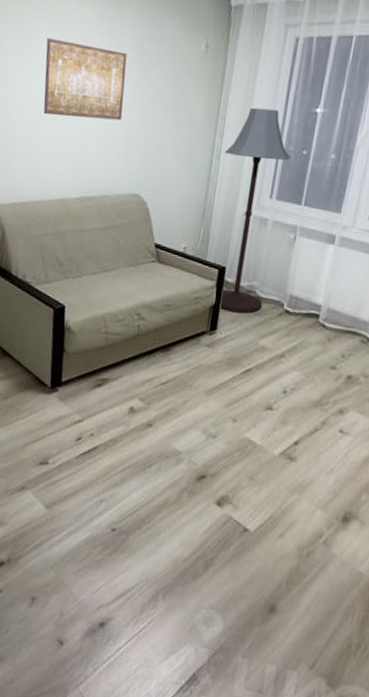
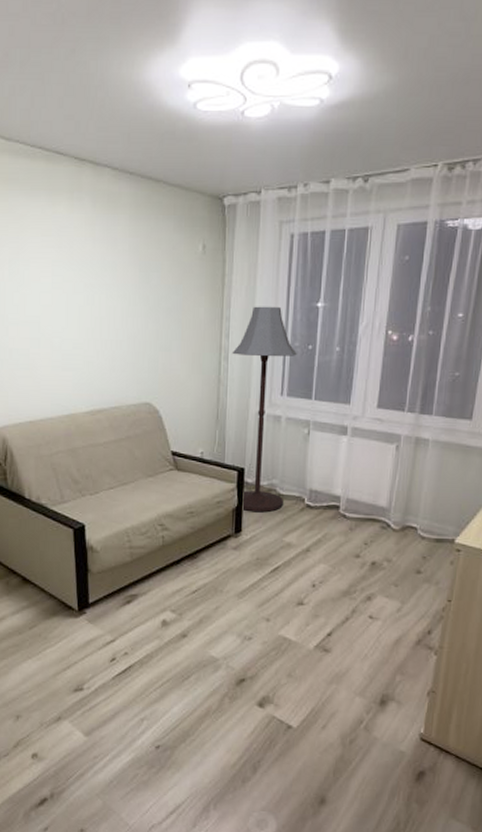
wall art: present [43,38,127,120] -> none [38,248,125,328]

